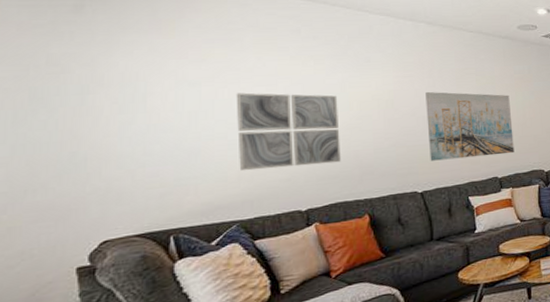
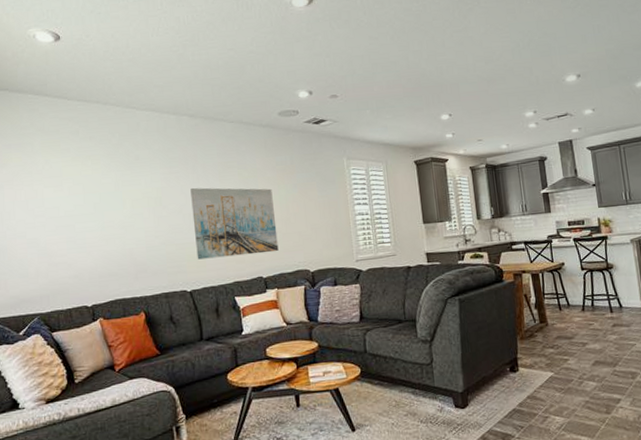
wall art: present [236,92,341,171] -> none [30,194,118,268]

